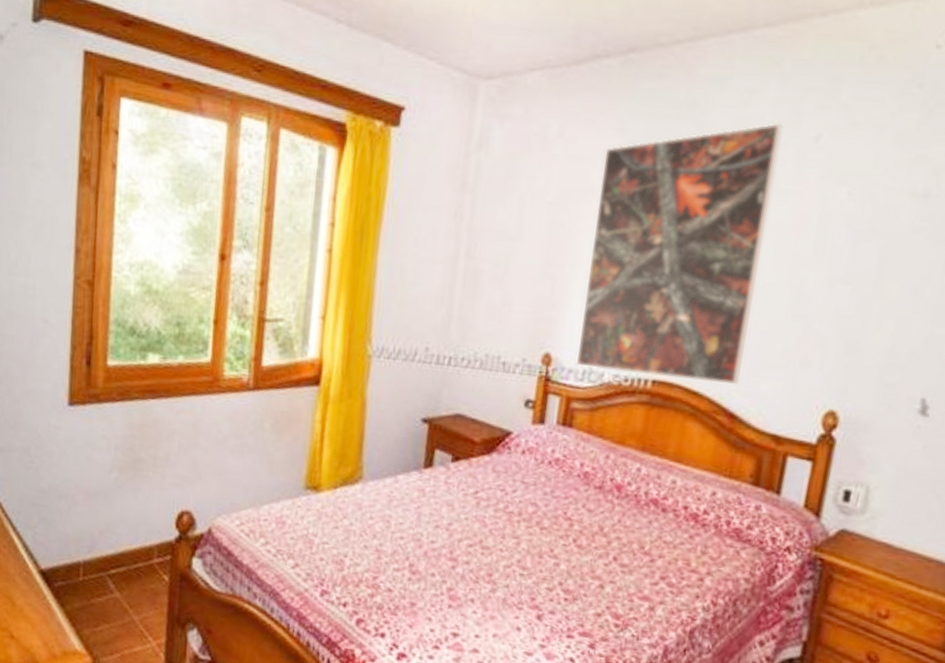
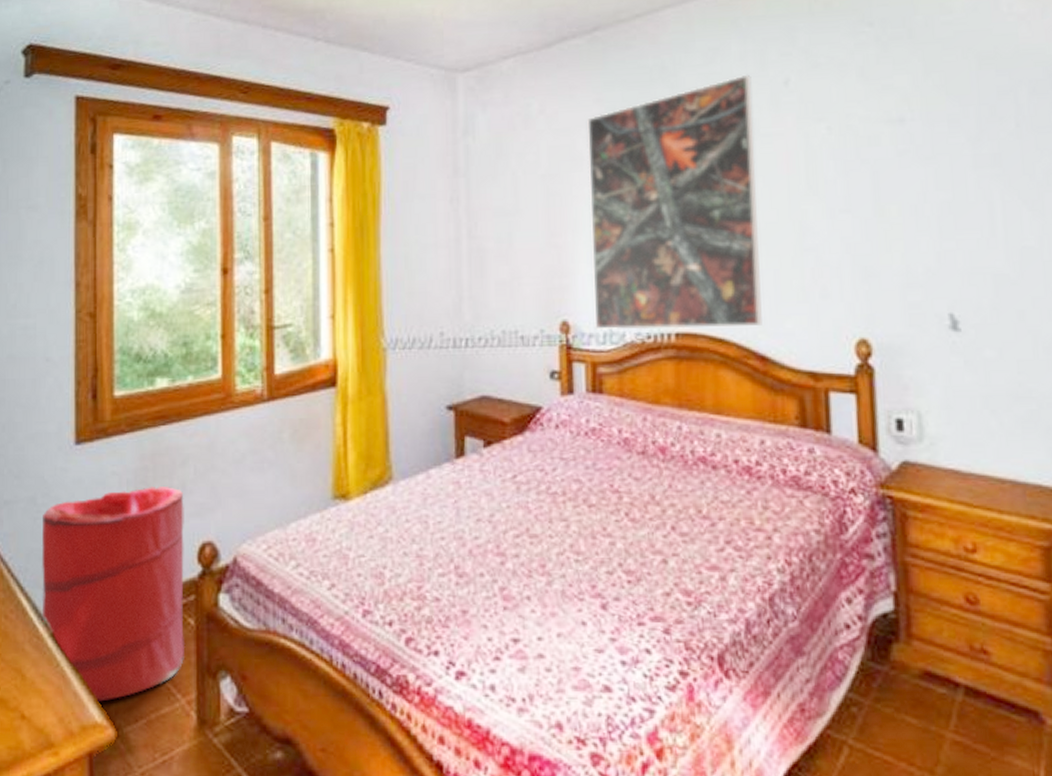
laundry hamper: none [32,453,167,634] -> present [41,485,185,702]

